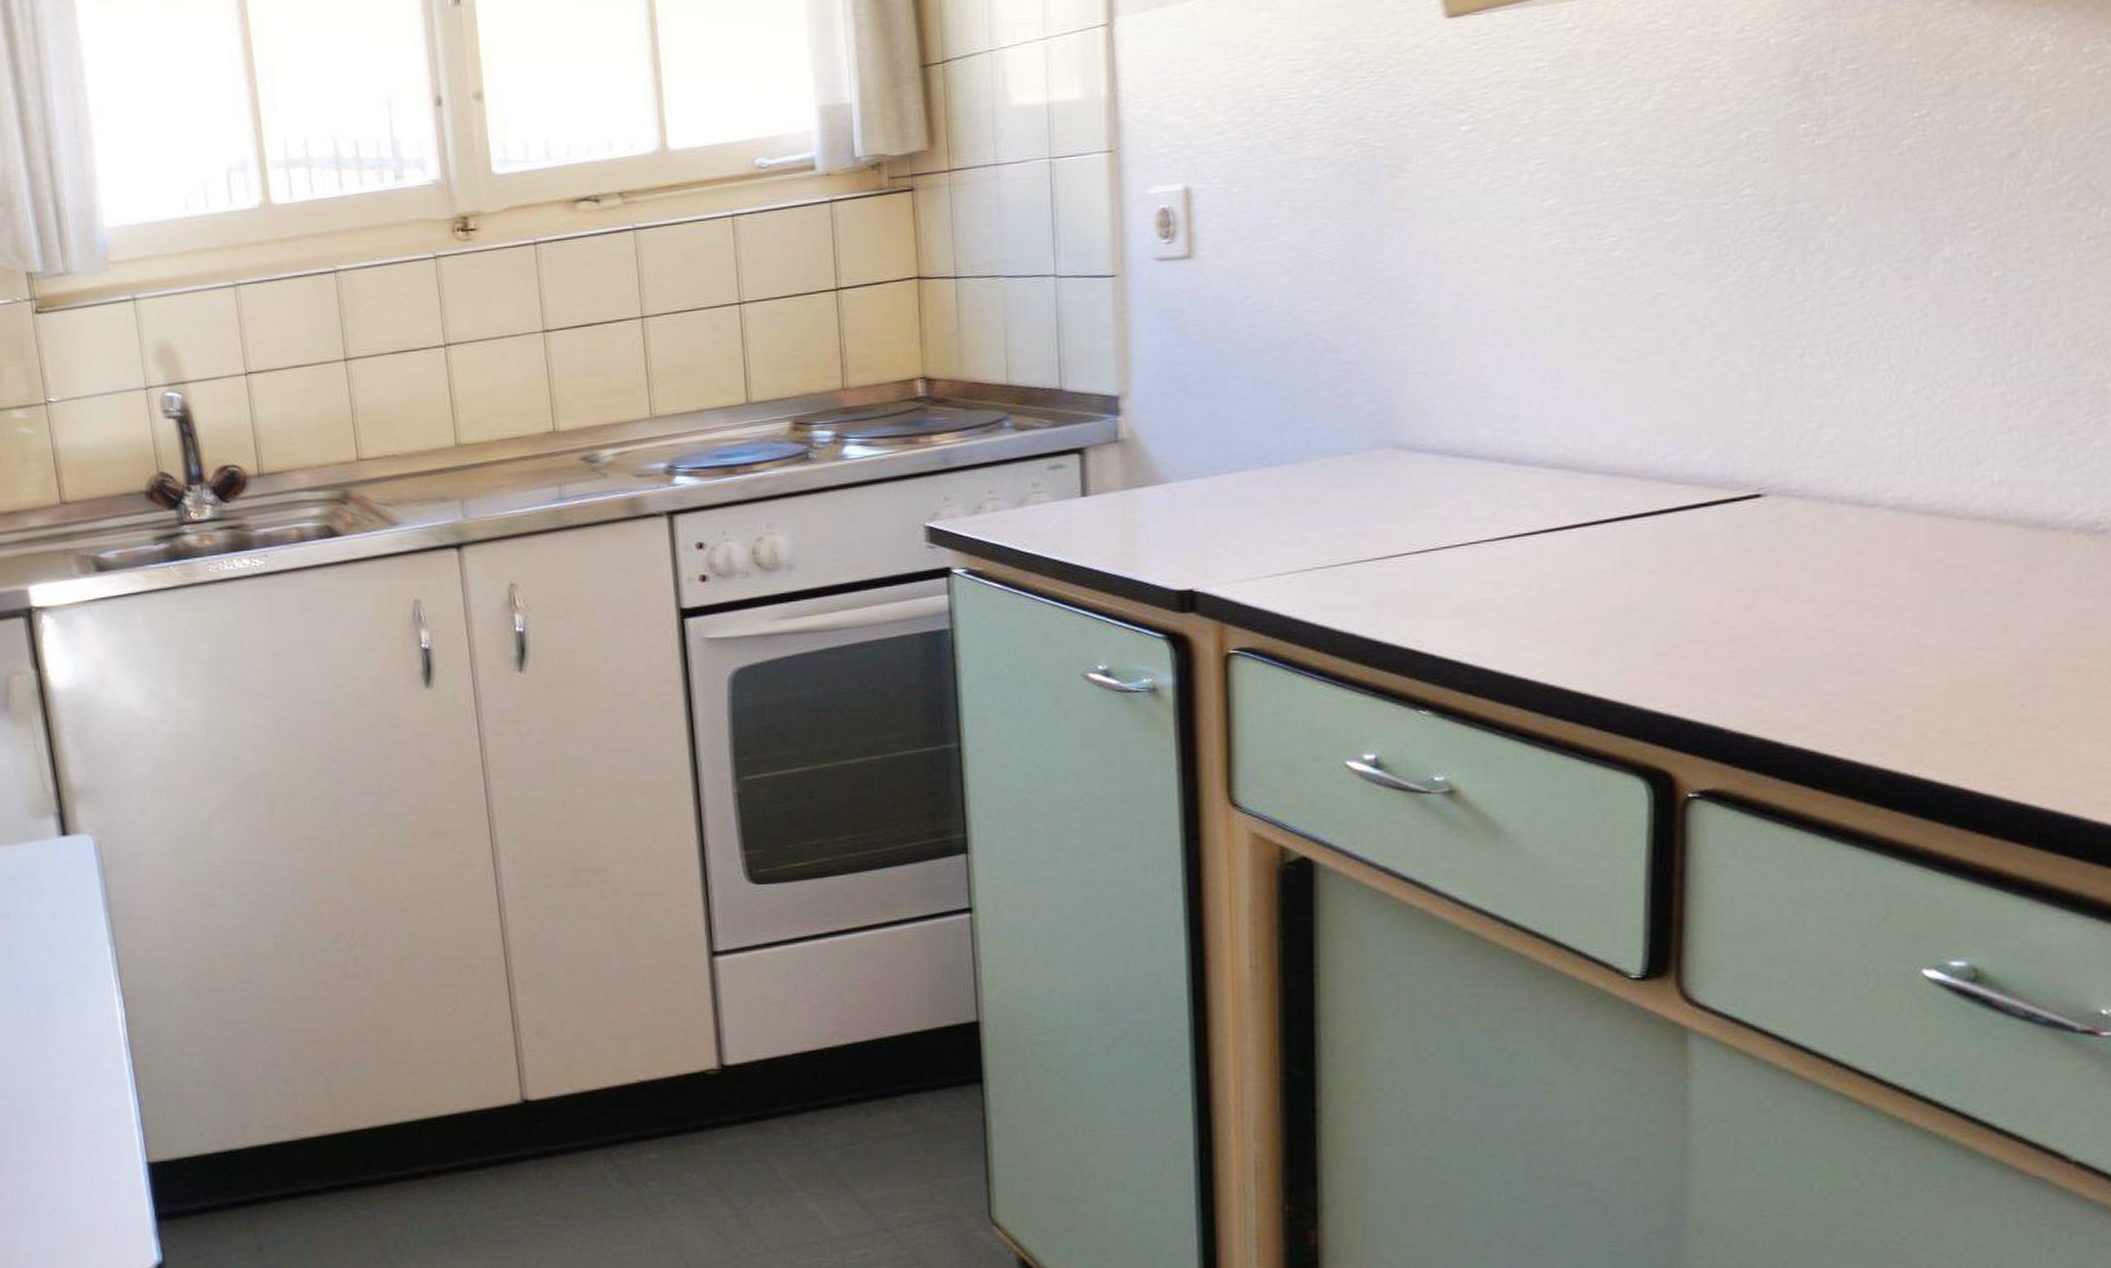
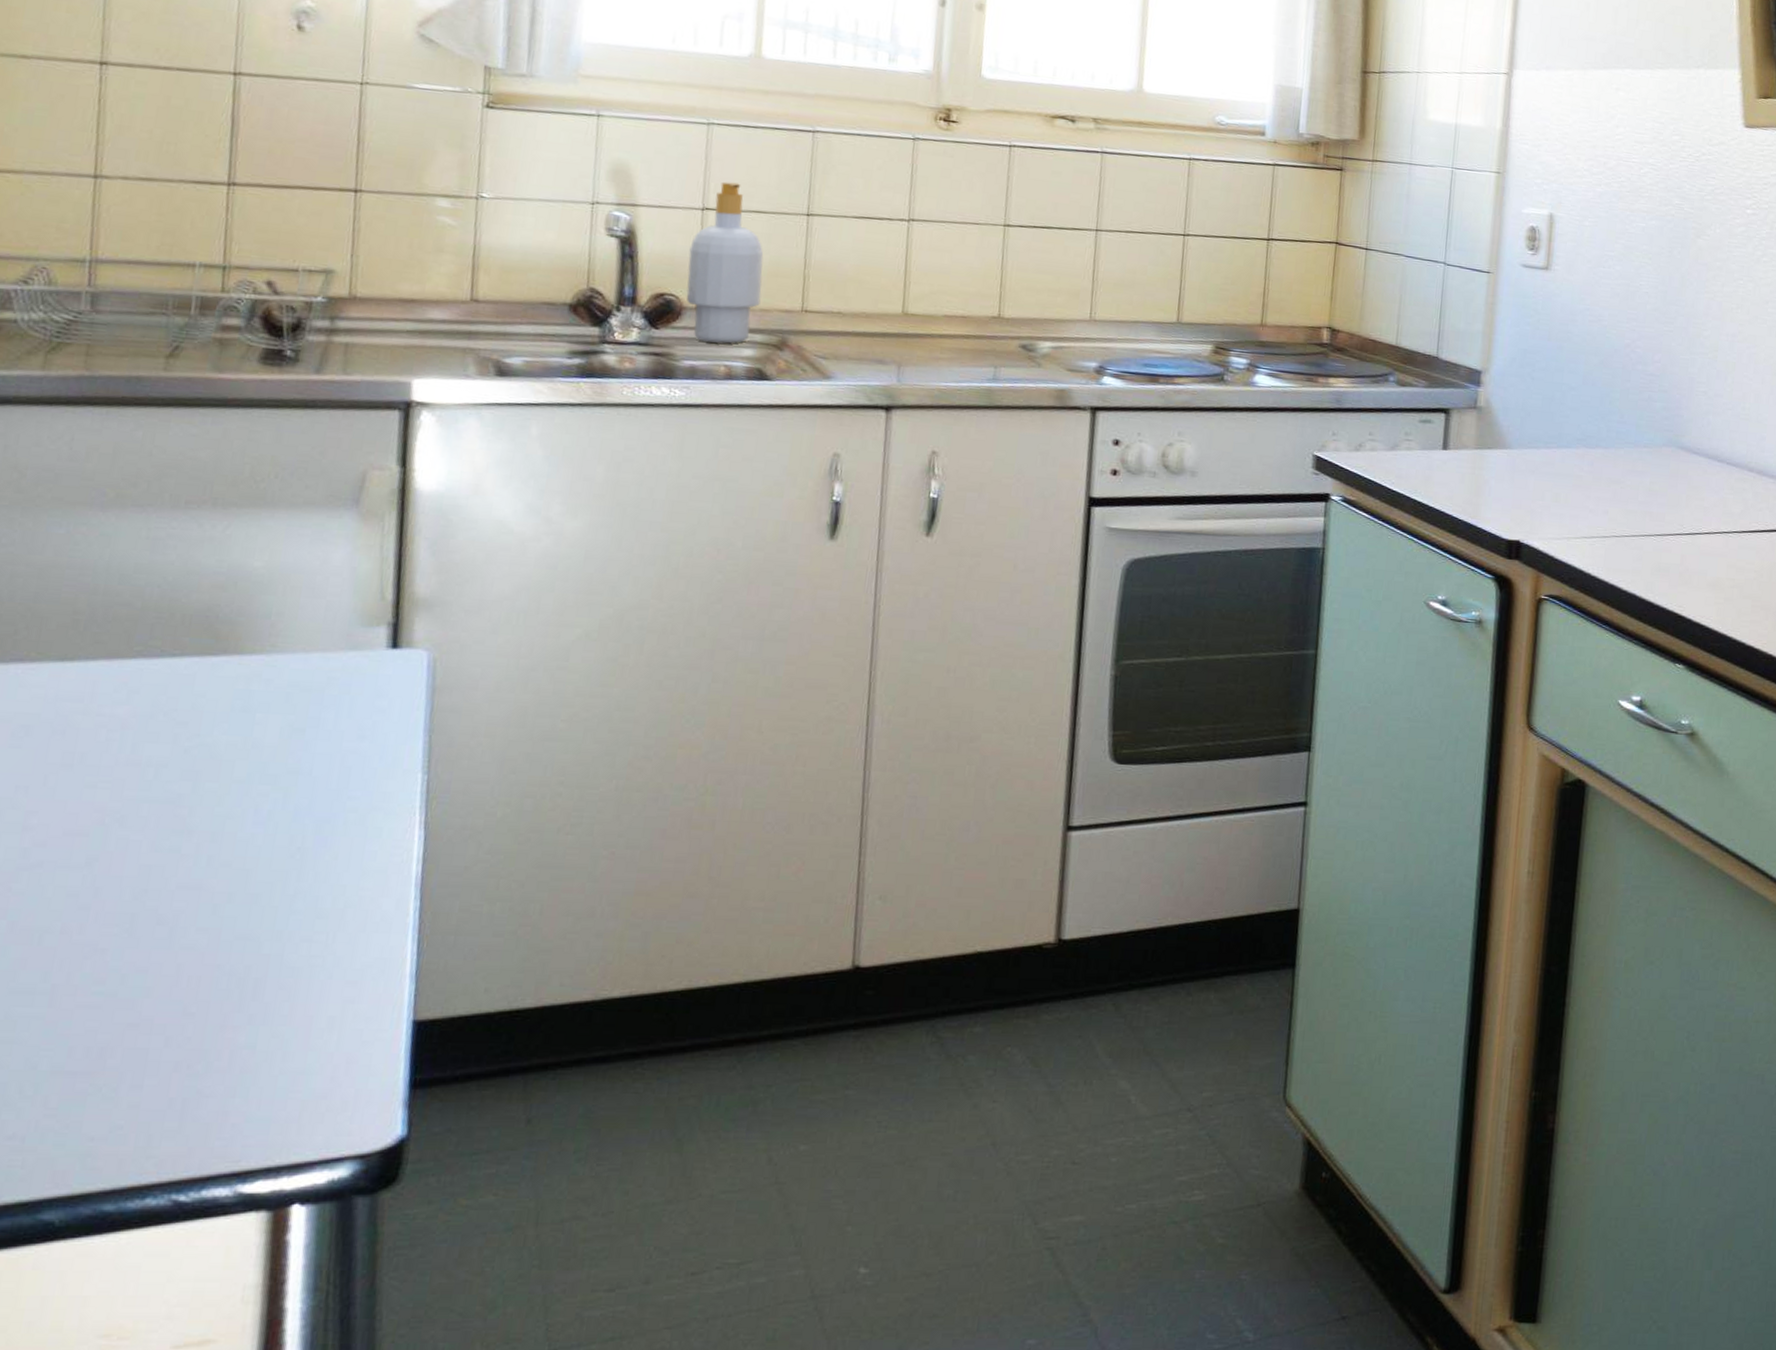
soap bottle: none [241,340,317,508] -> present [686,181,764,344]

